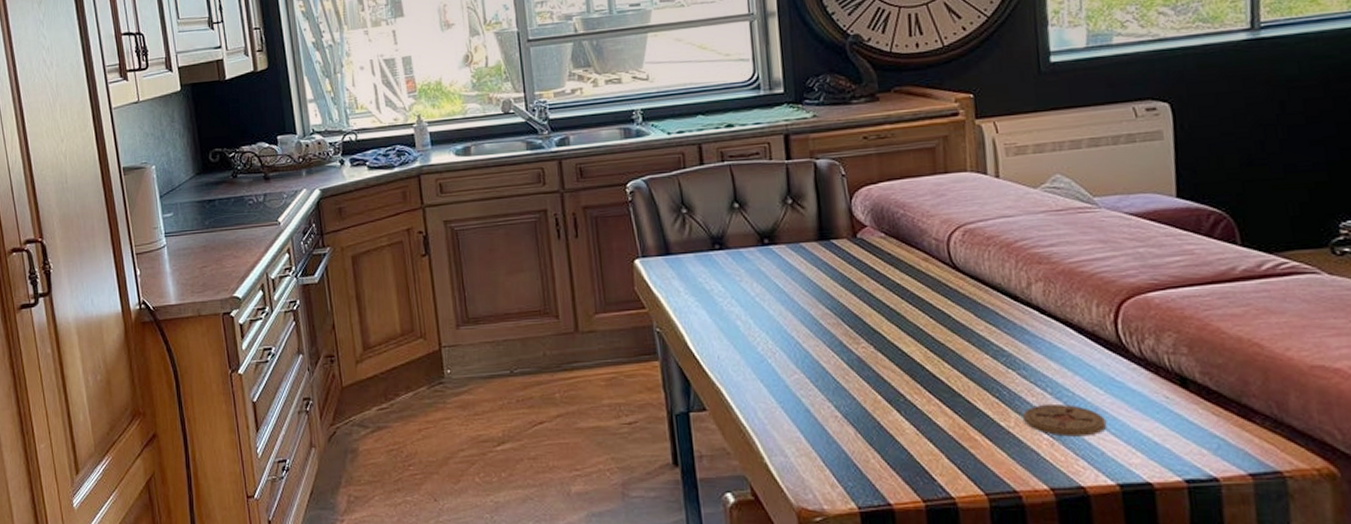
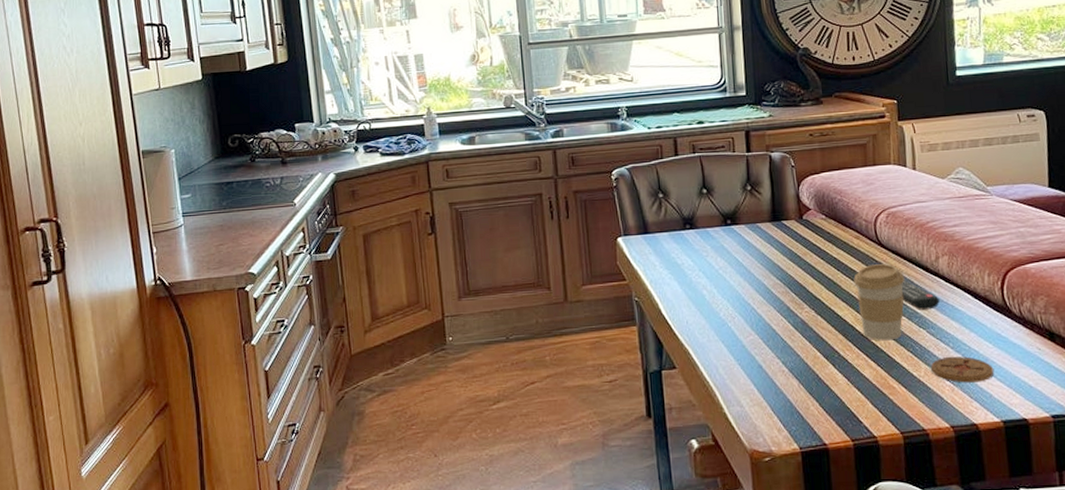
coffee cup: none [922,291,988,384] -> present [853,264,905,341]
remote control: none [982,310,1033,347] -> present [901,280,940,310]

